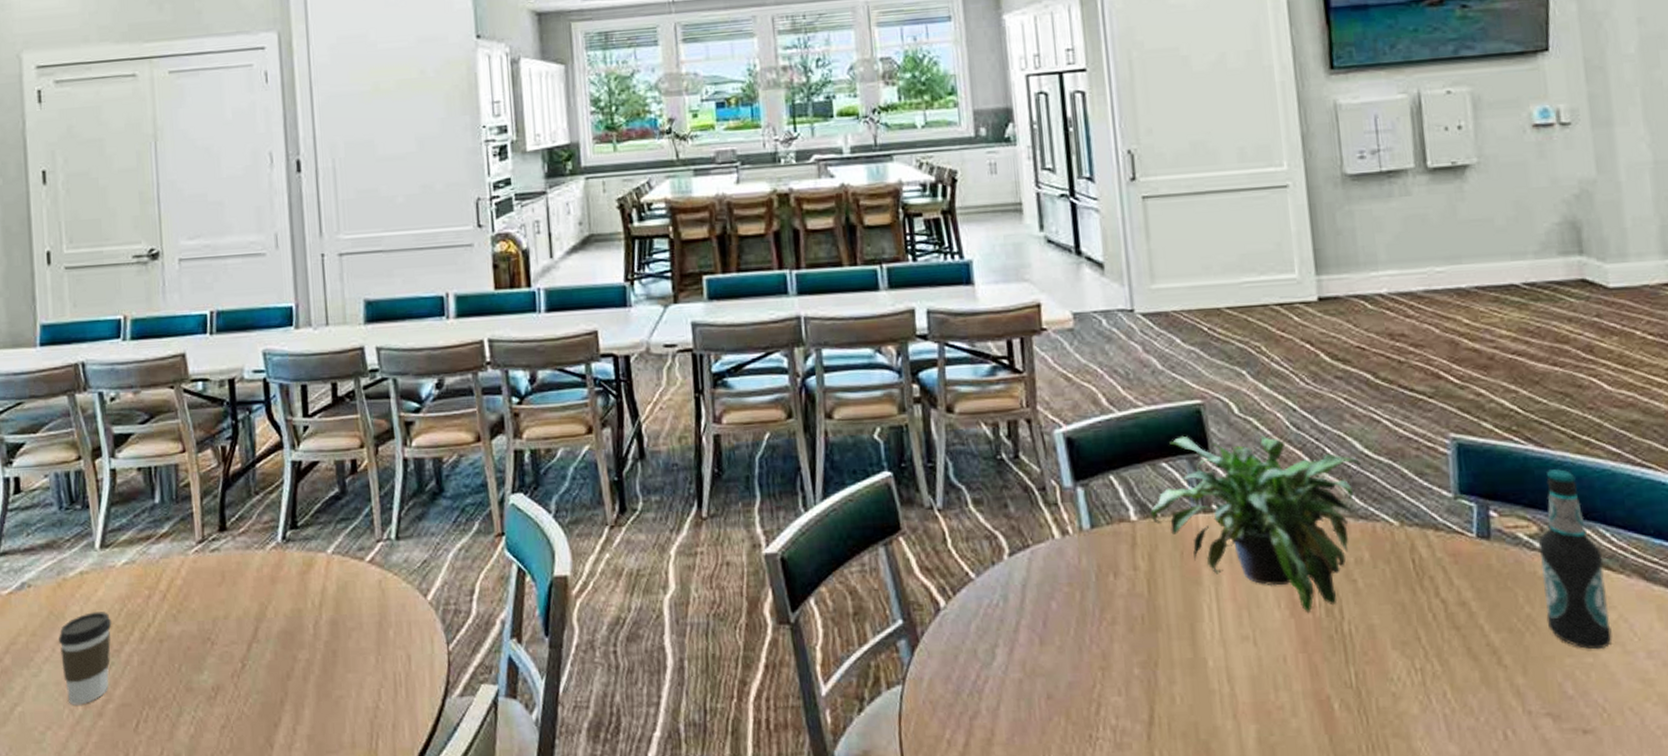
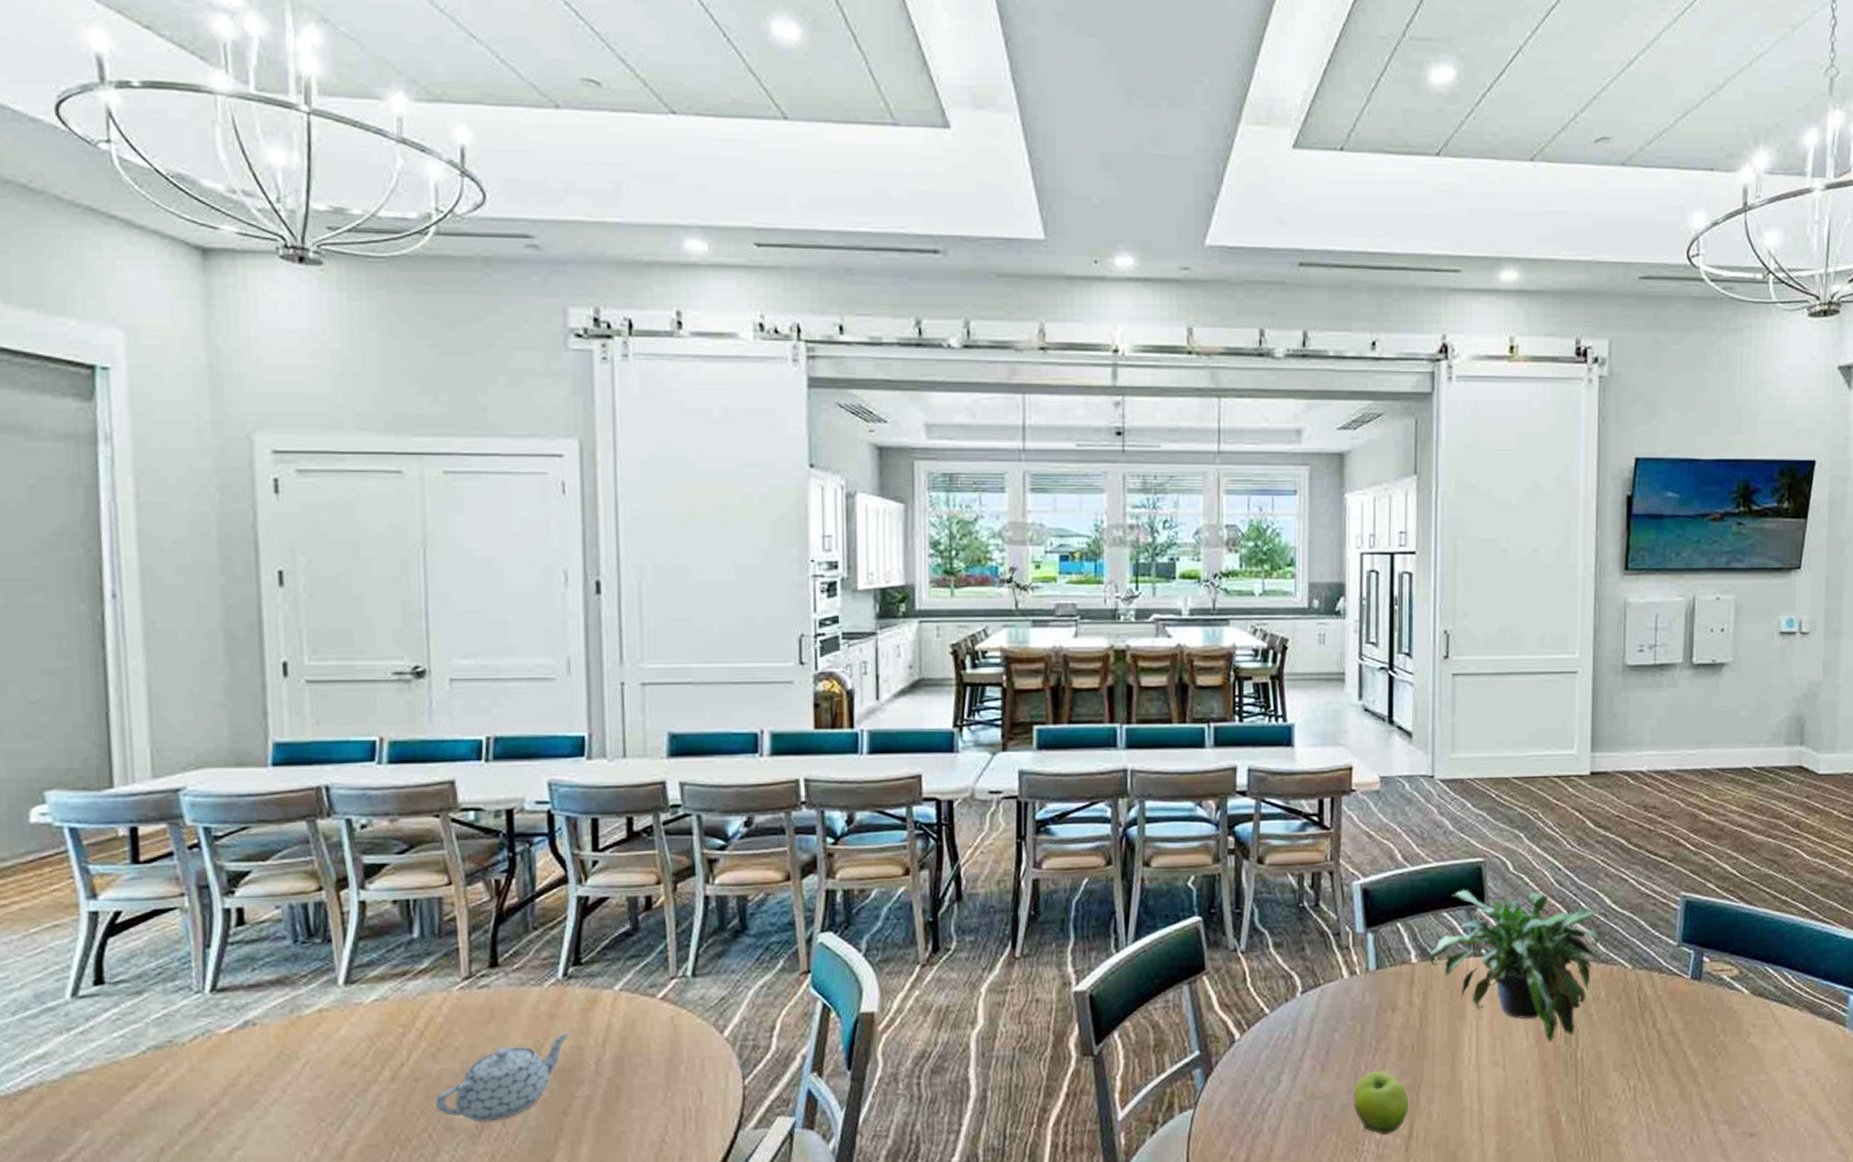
coffee cup: present [59,612,112,705] -> none [291,1051,357,1148]
teapot: none [177,595,291,684] -> present [435,1032,571,1122]
fruit: none [1079,643,1146,720] -> present [1353,1070,1409,1135]
bottle: present [1538,469,1613,650] -> none [1735,923,1784,1070]

